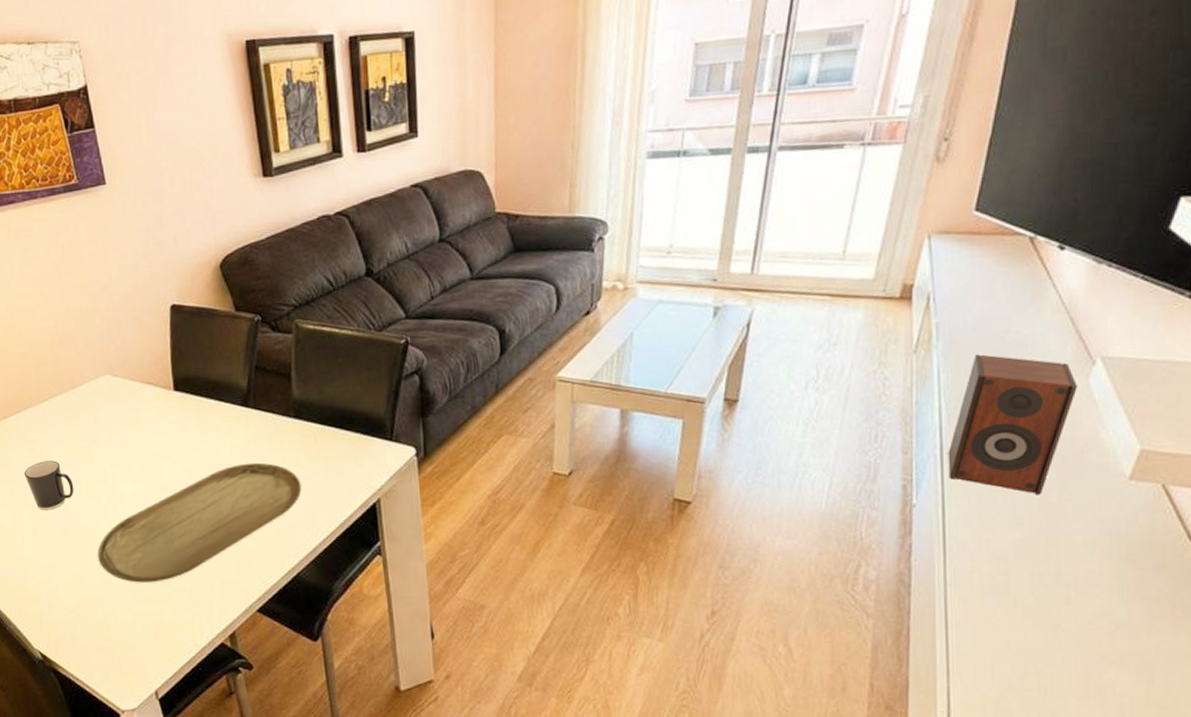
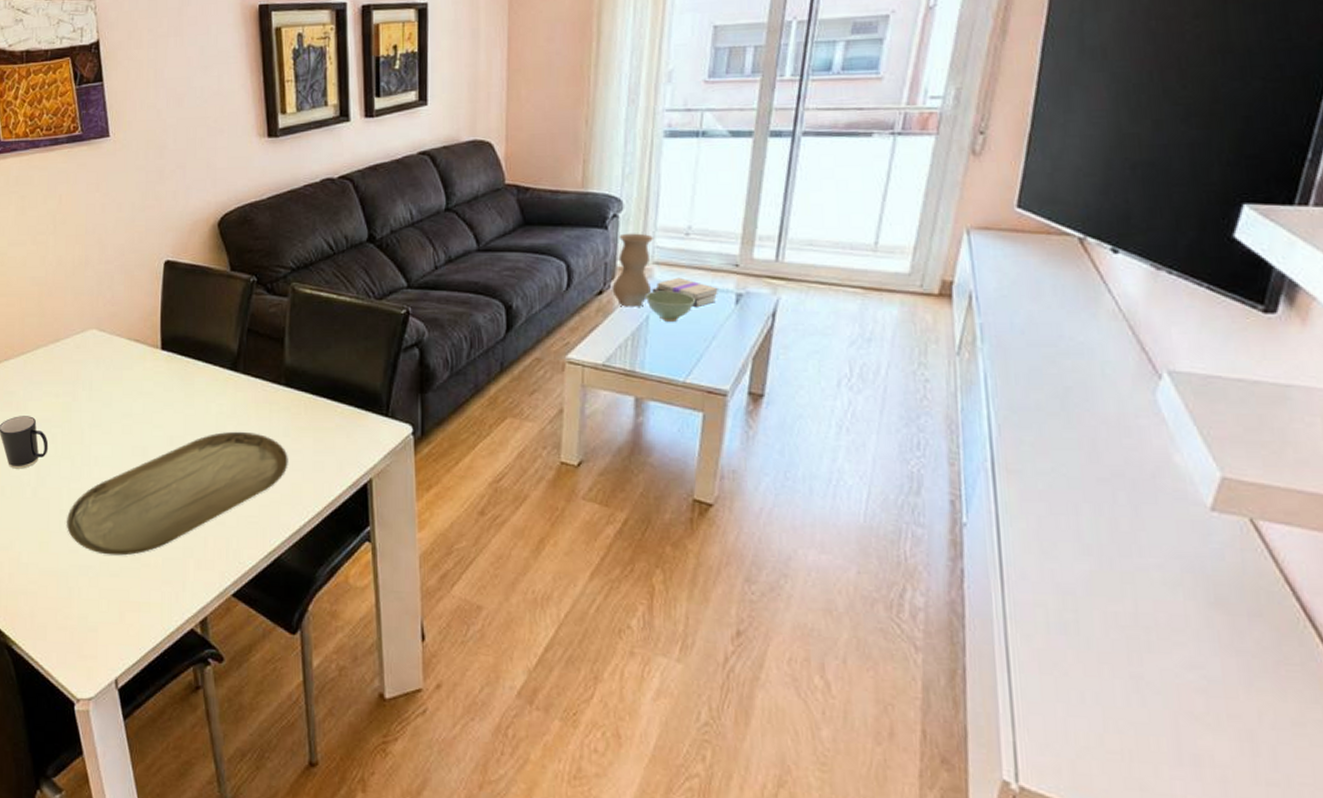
vase: none [598,254,638,326] -> present [612,233,655,307]
bowl: none [630,307,676,337] -> present [646,290,695,321]
books: none [636,294,698,323] -> present [652,277,718,308]
speaker: present [948,354,1077,496] -> none [1000,360,1143,522]

